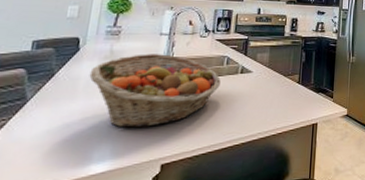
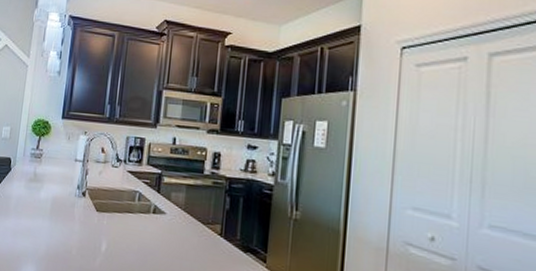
fruit basket: present [89,54,221,128] -> none [18,179,132,256]

